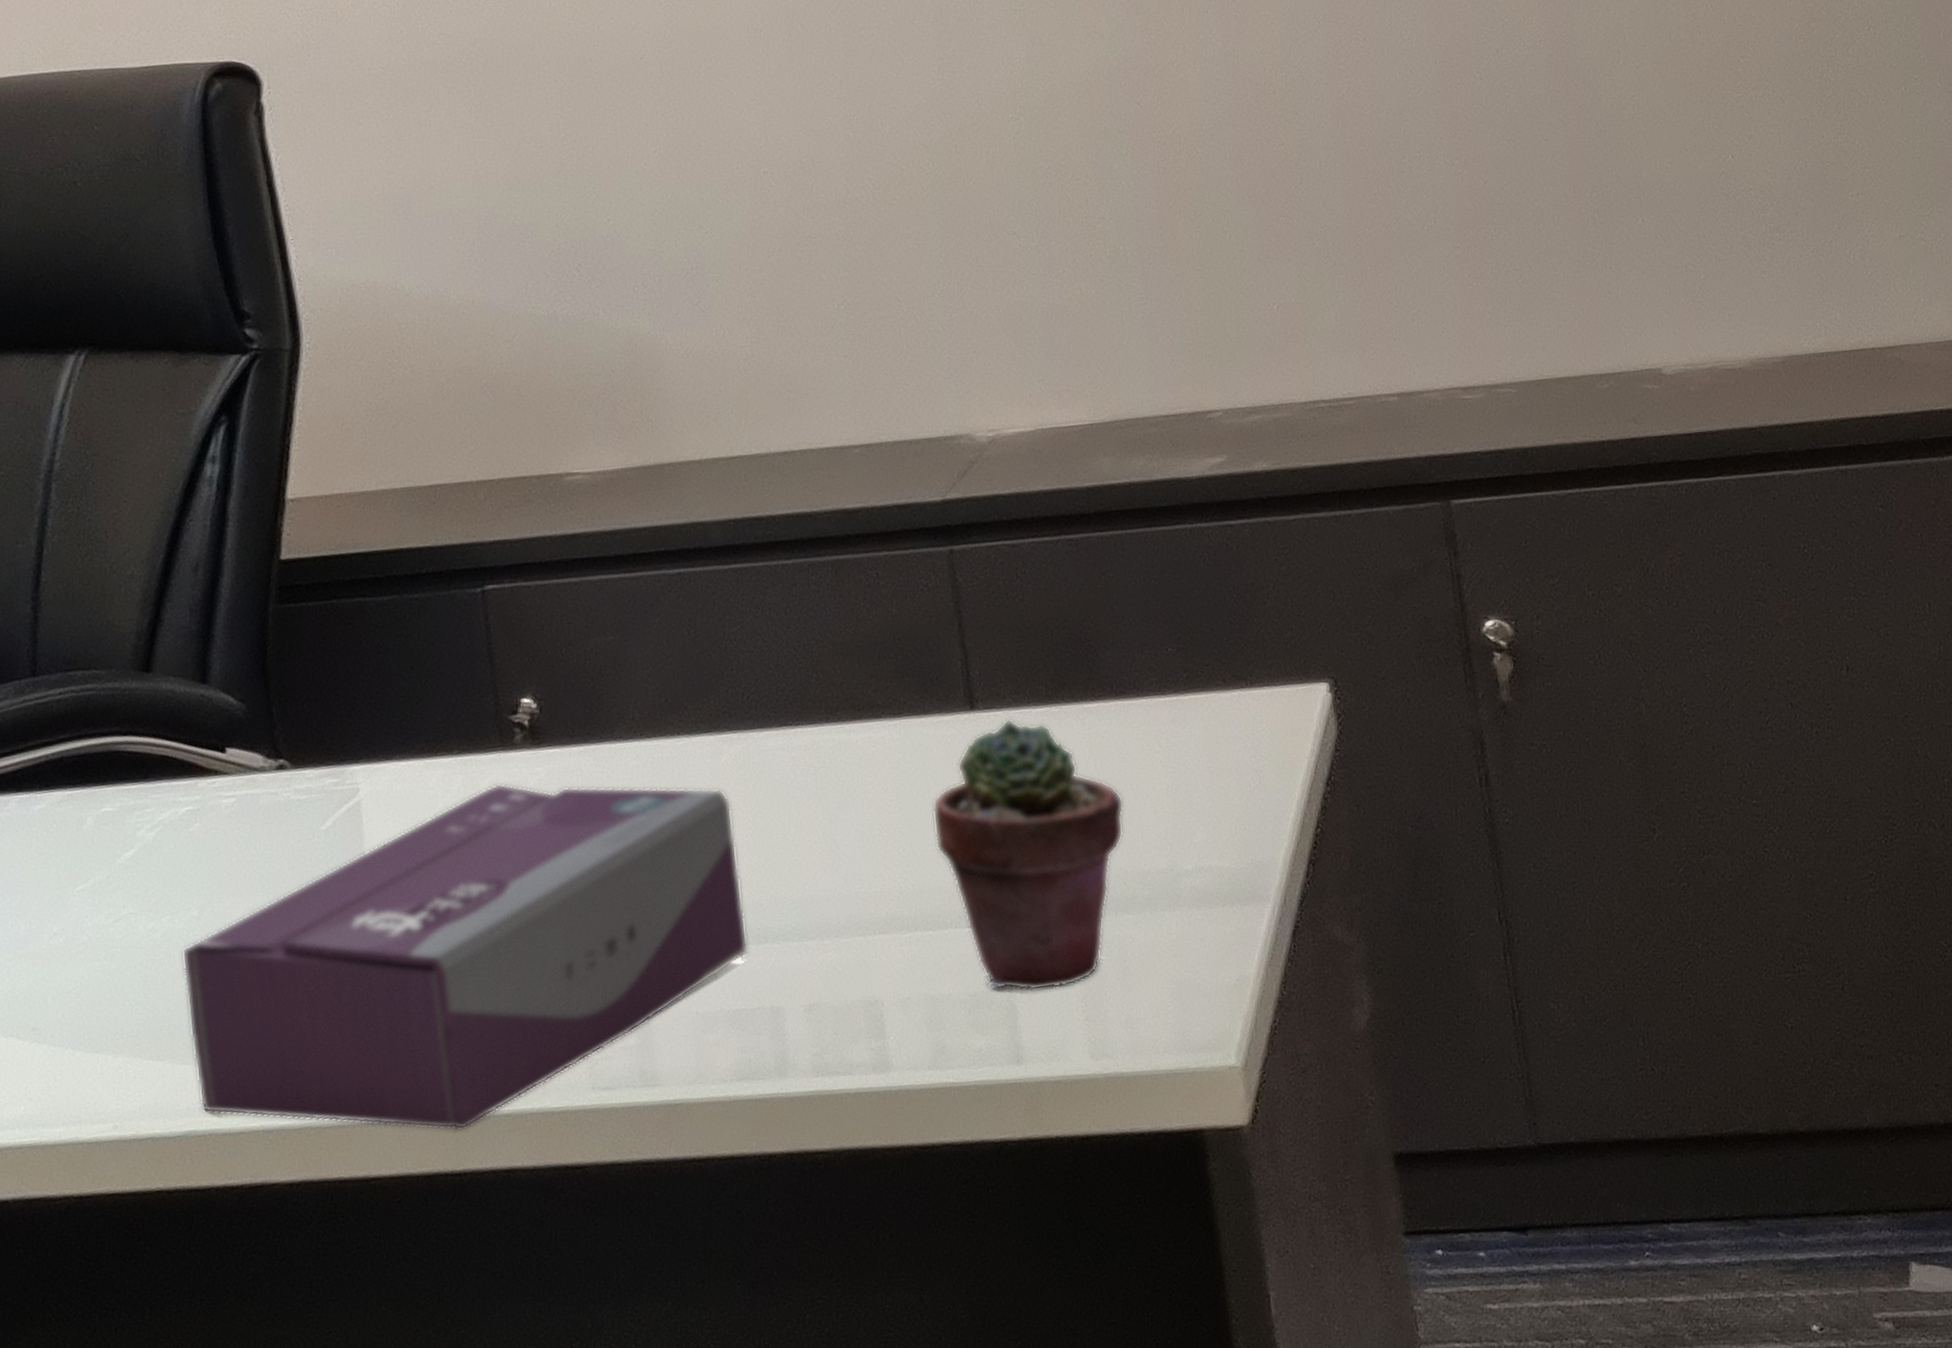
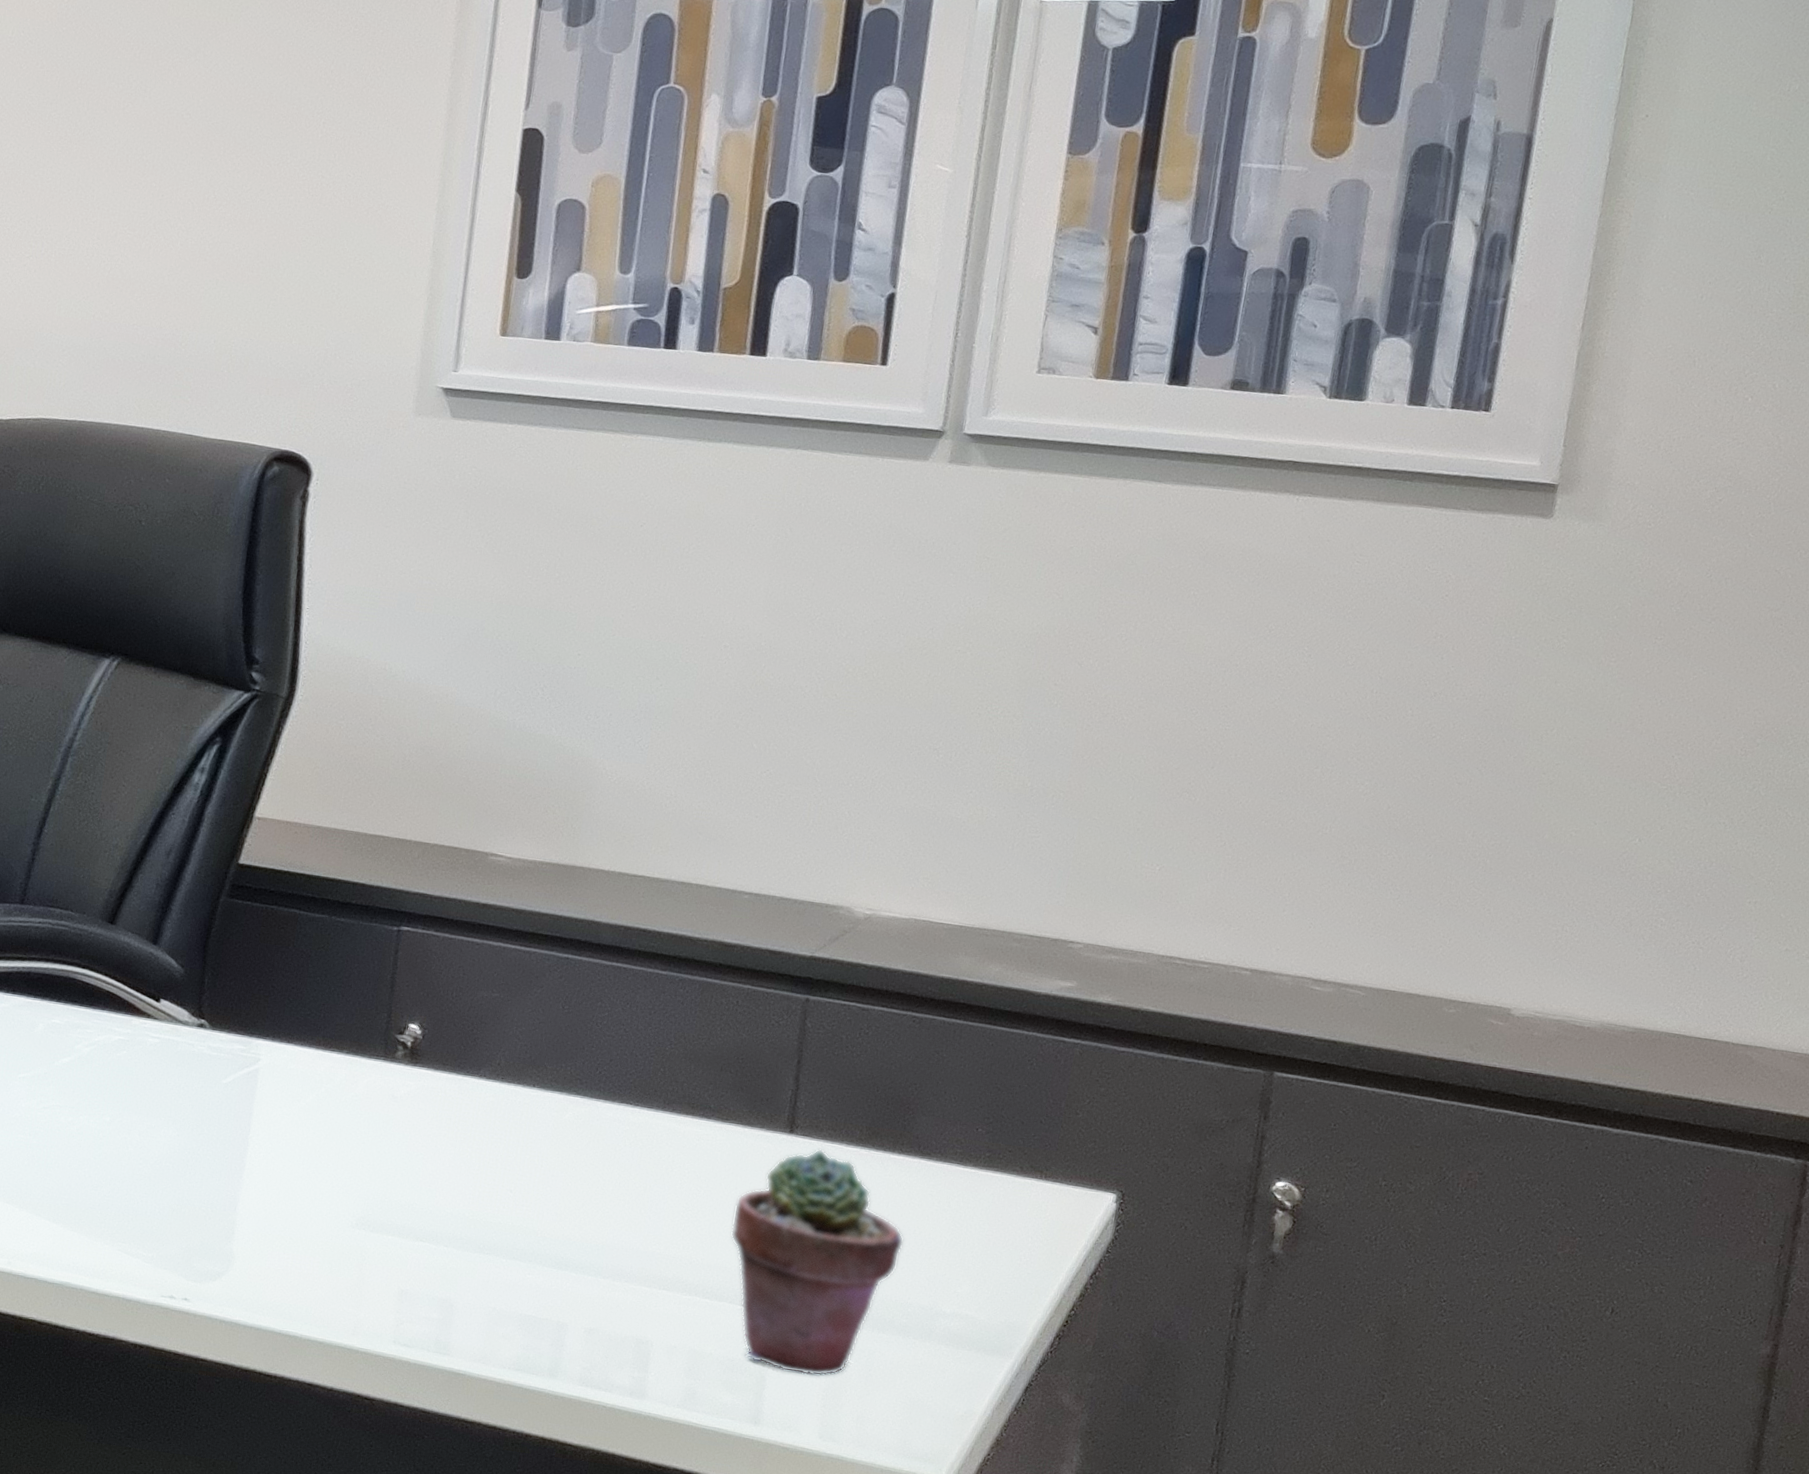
tissue box: present [181,783,748,1131] -> none [79,1085,564,1344]

